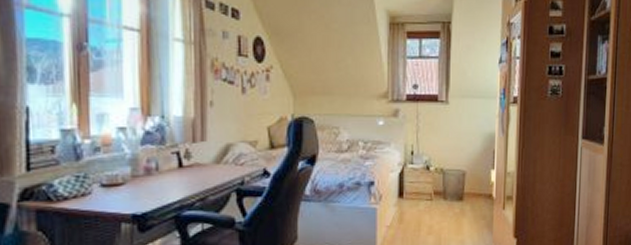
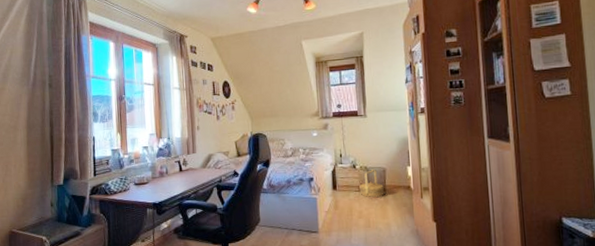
basket: none [432,171,461,209] -> present [359,168,384,198]

